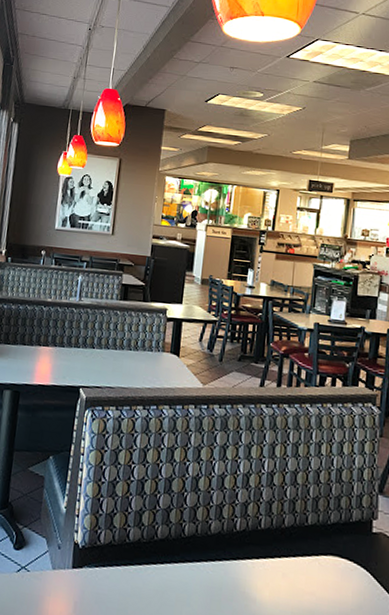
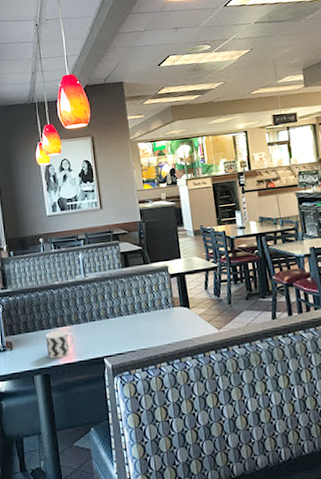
cup: none [23,348,55,378] -> present [45,330,75,359]

